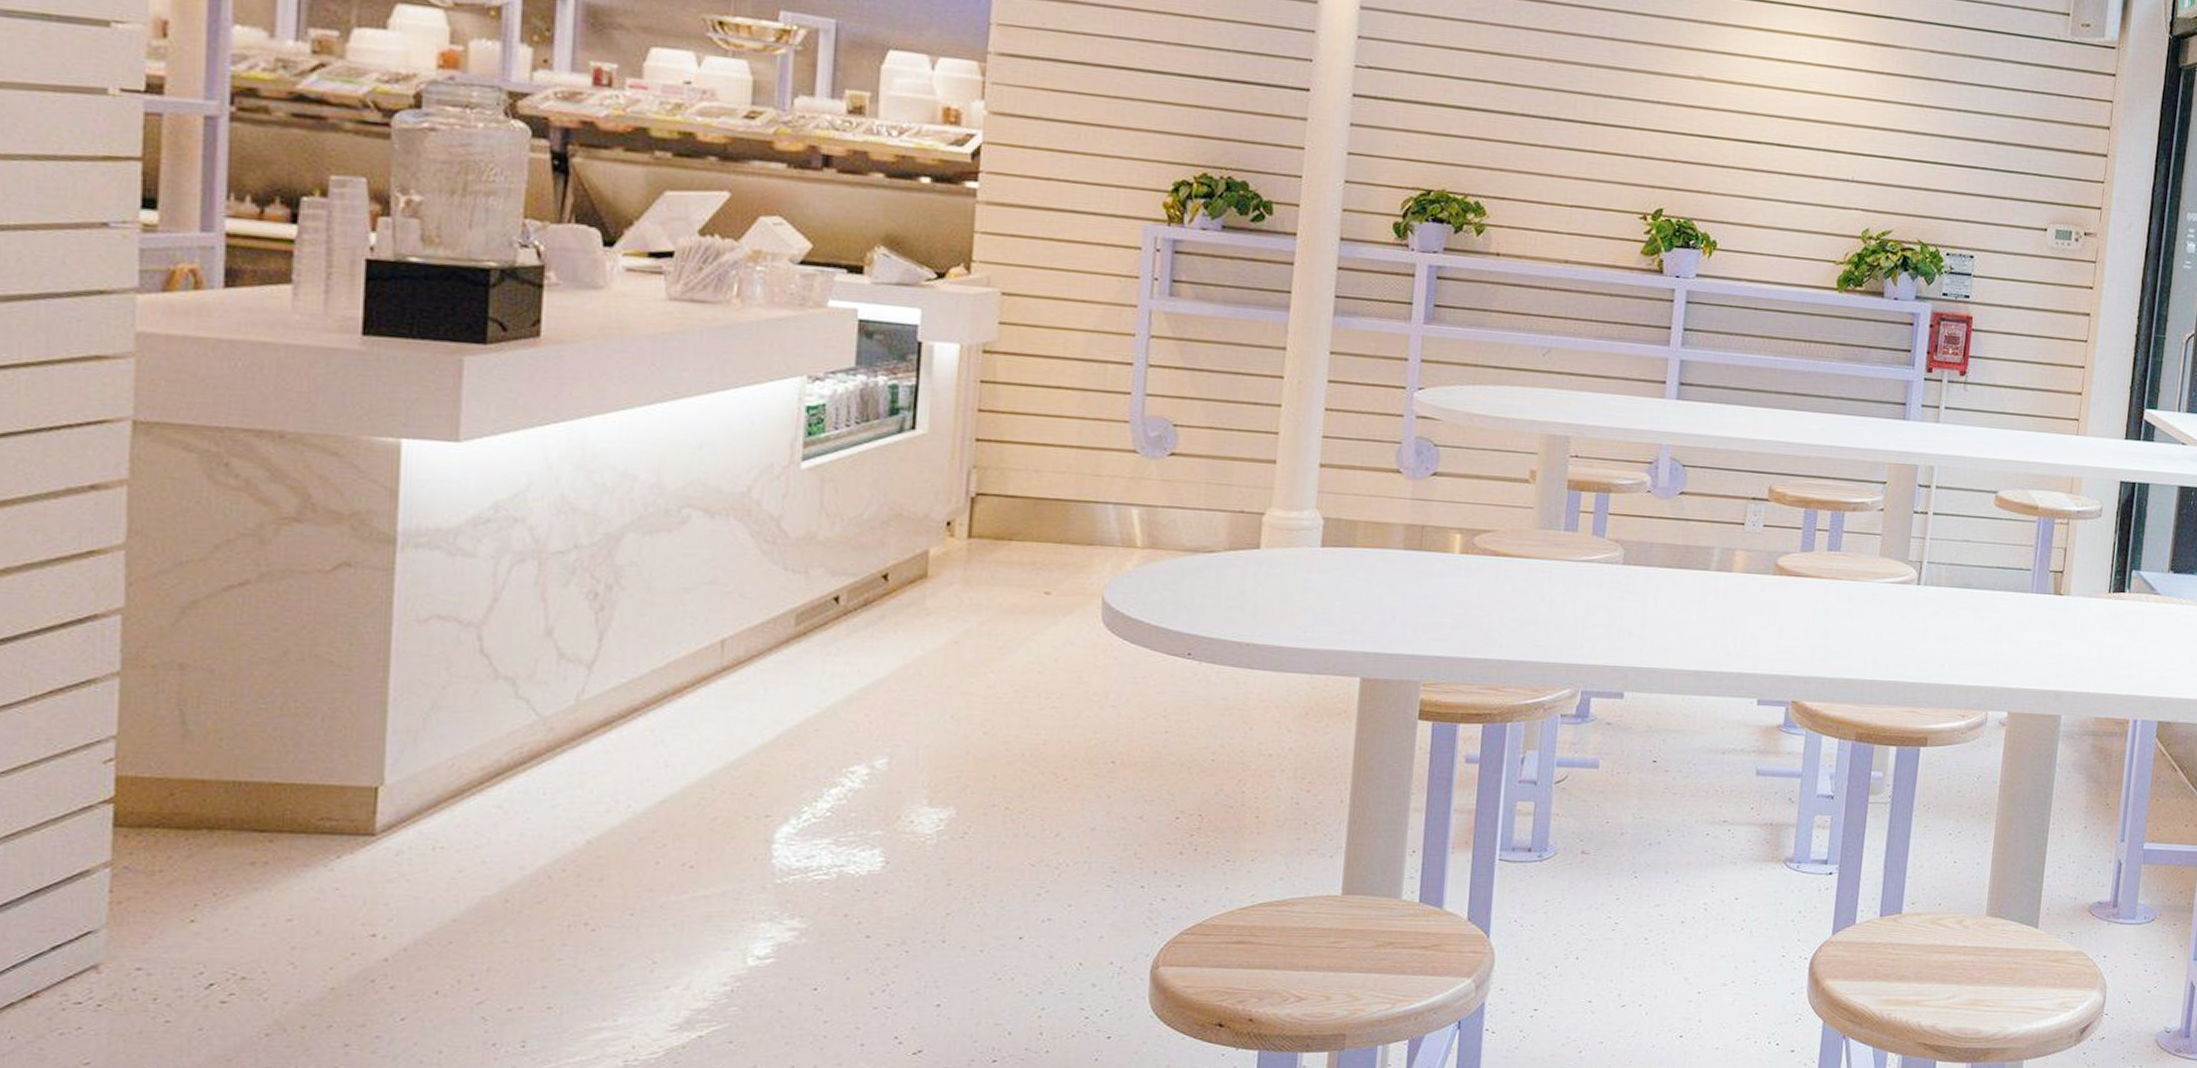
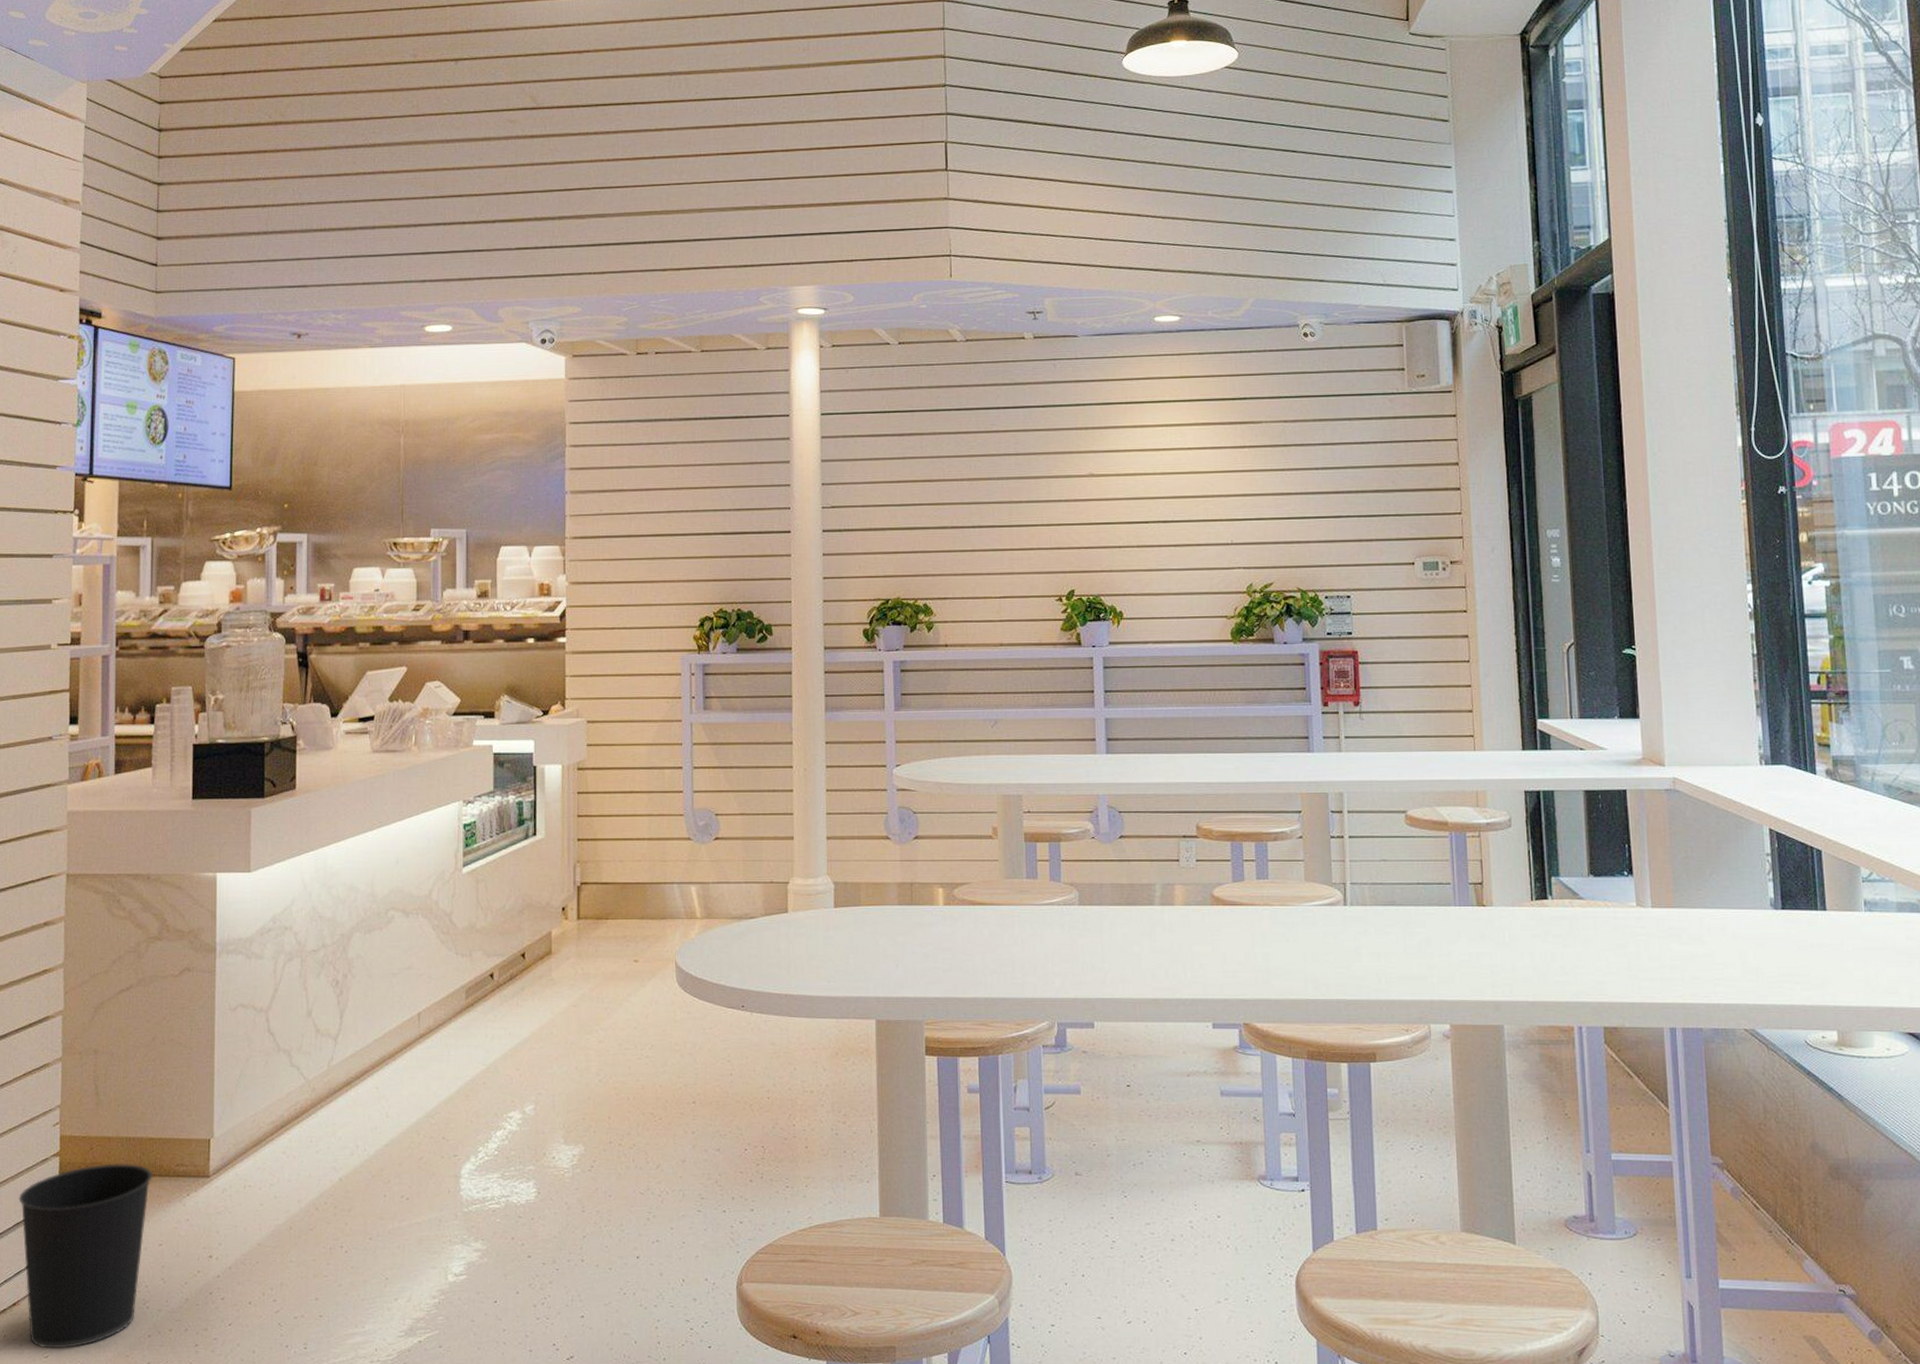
wastebasket: none [38,815,280,1053] -> present [18,1164,153,1349]

